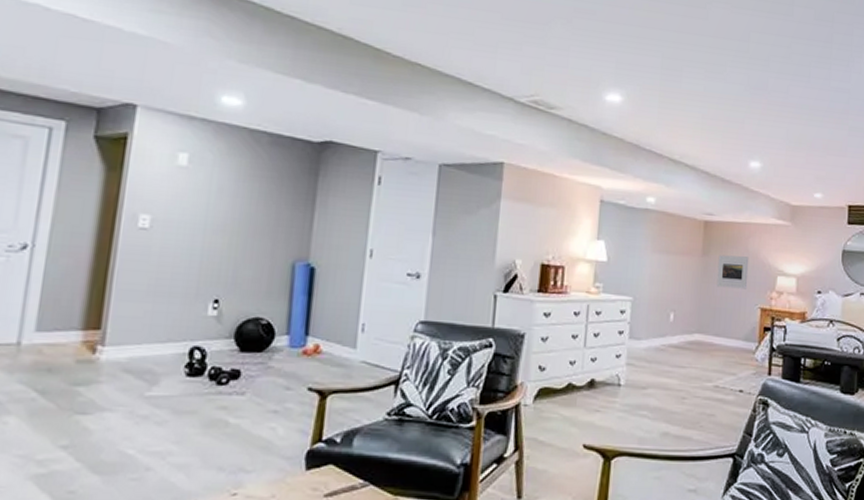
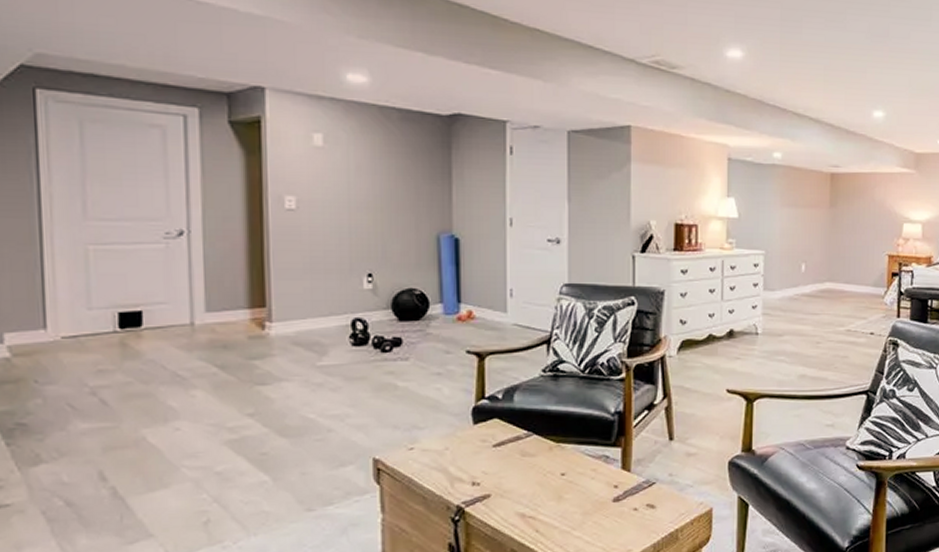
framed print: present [716,255,749,289] -> none [845,205,876,238]

